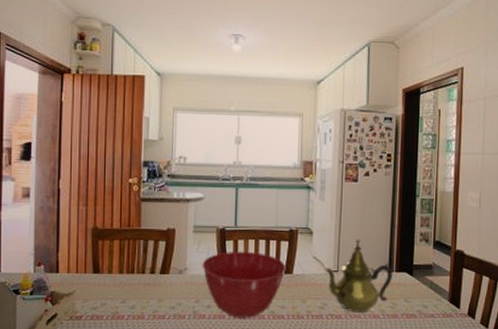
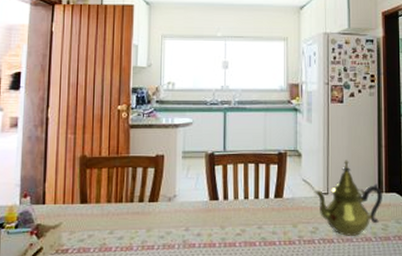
mixing bowl: present [202,251,286,318] -> none [191,176,276,246]

